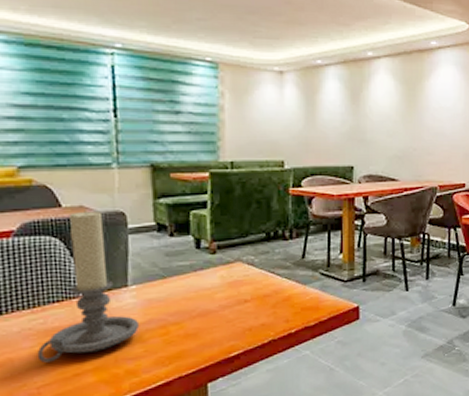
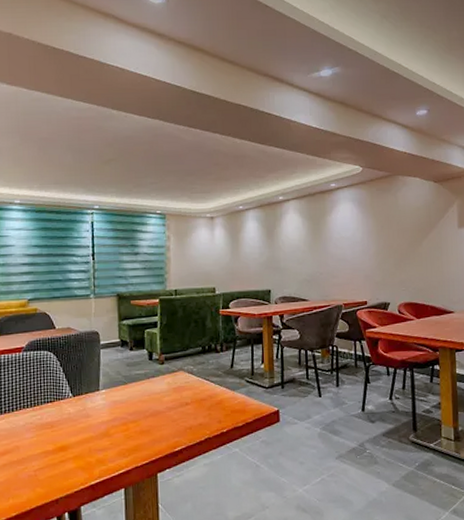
candle holder: present [37,210,140,363] -> none [35,331,108,450]

